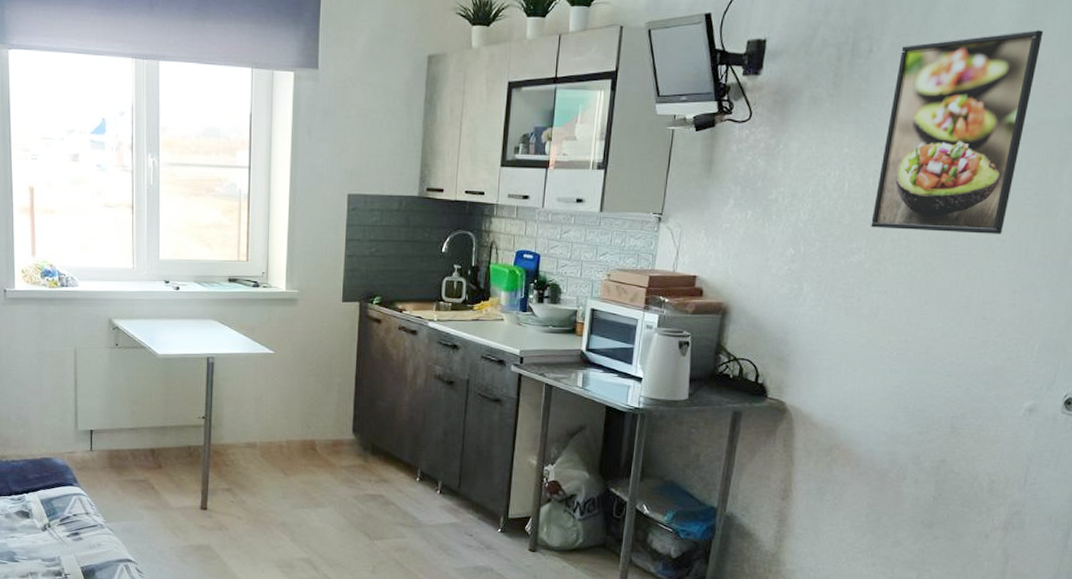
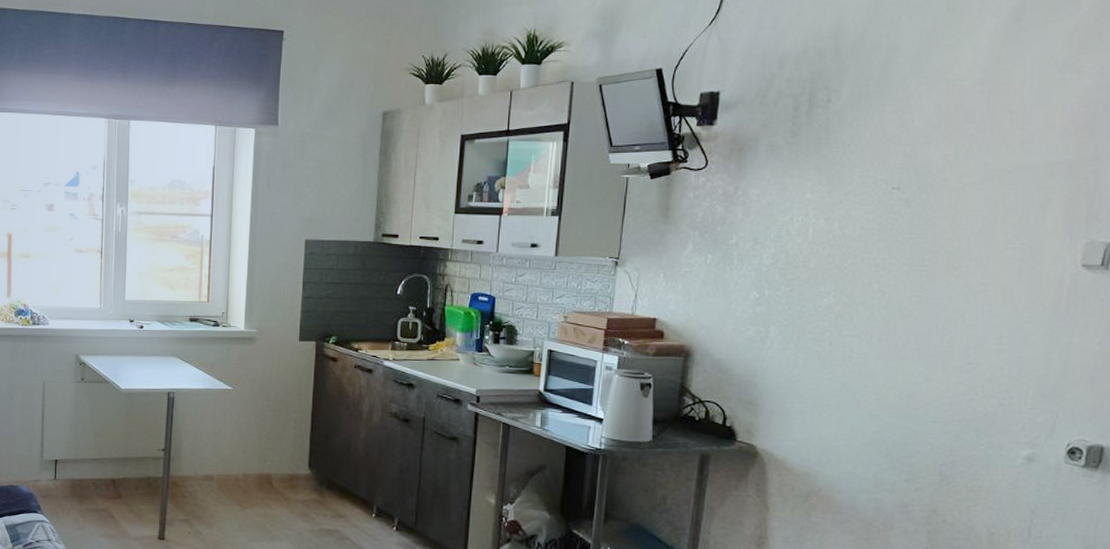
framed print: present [871,30,1044,234] -> none [839,78,1013,278]

